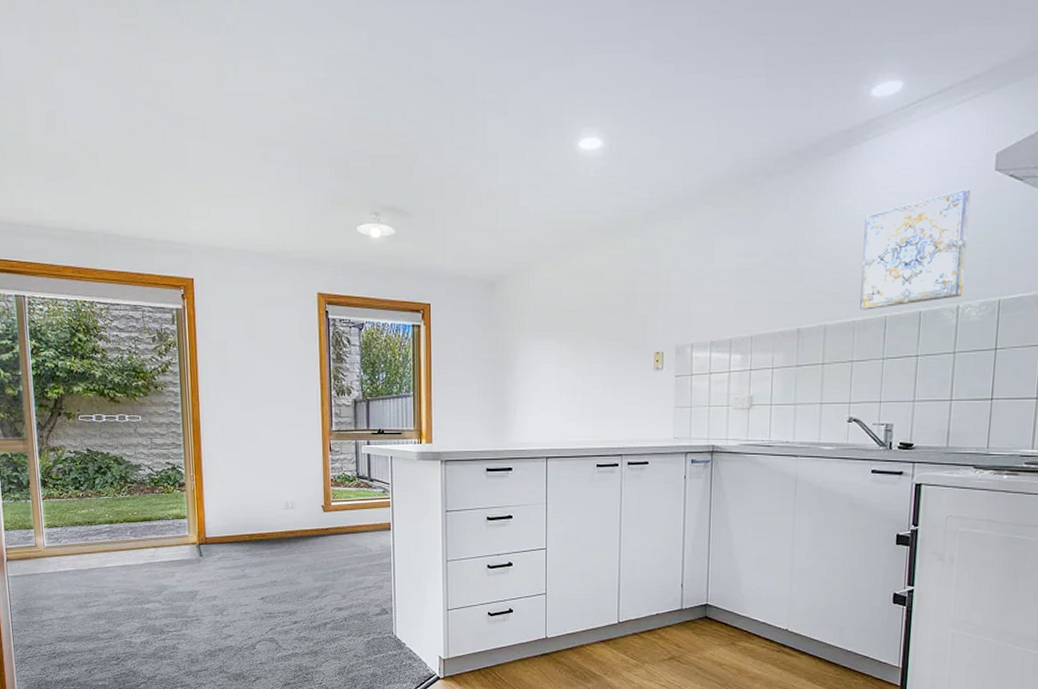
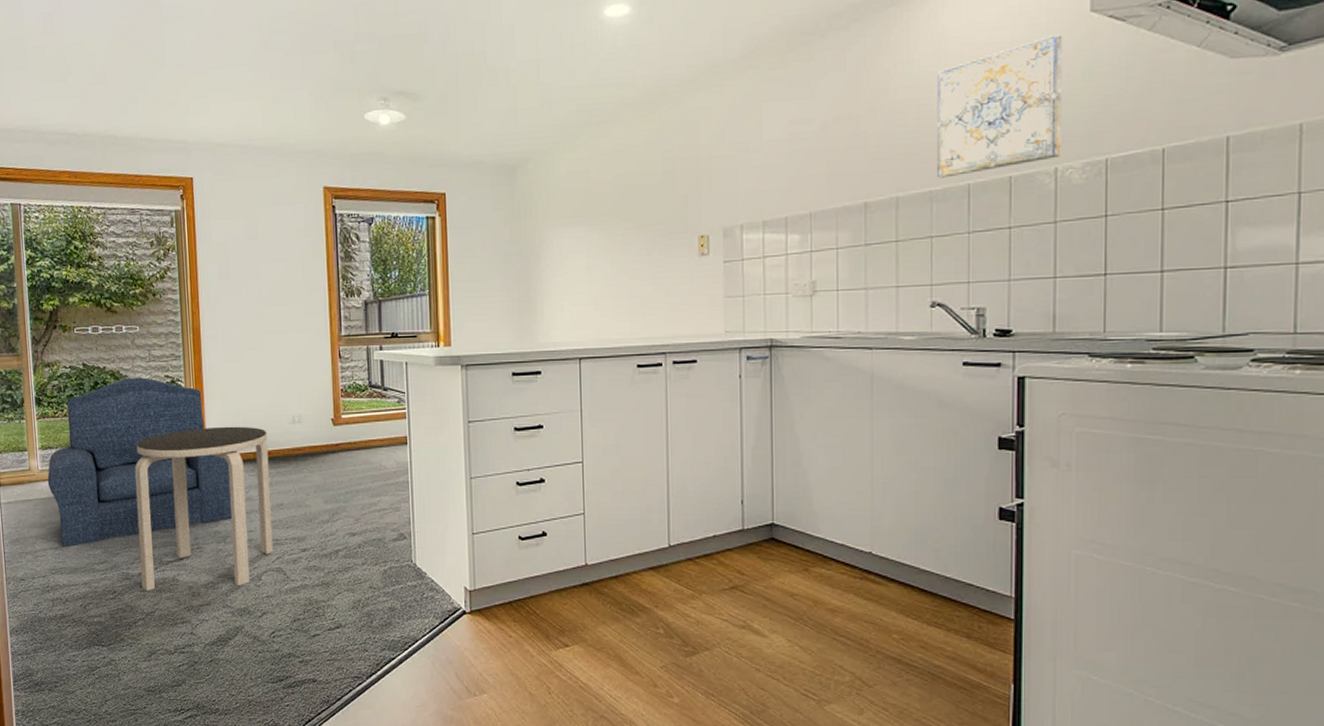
armchair: none [53,463,229,618] -> present [47,377,232,548]
side table: none [136,510,267,658] -> present [134,426,274,591]

